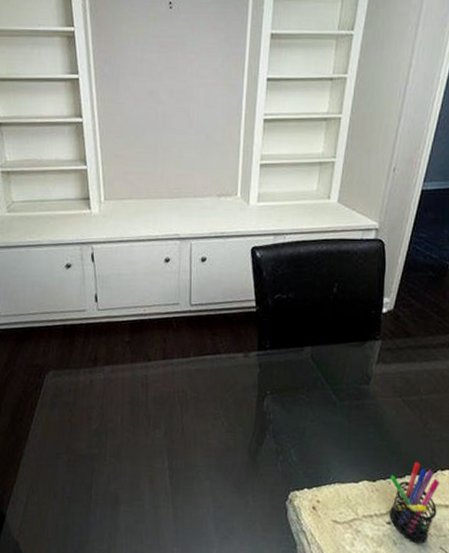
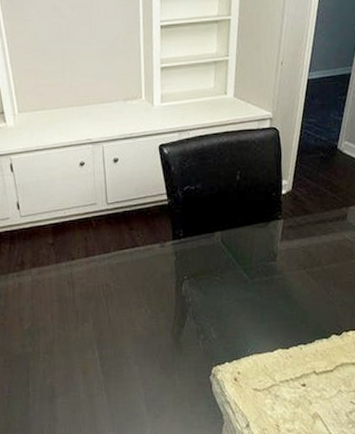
pen holder: present [390,461,440,543] -> none [301,326,345,401]

